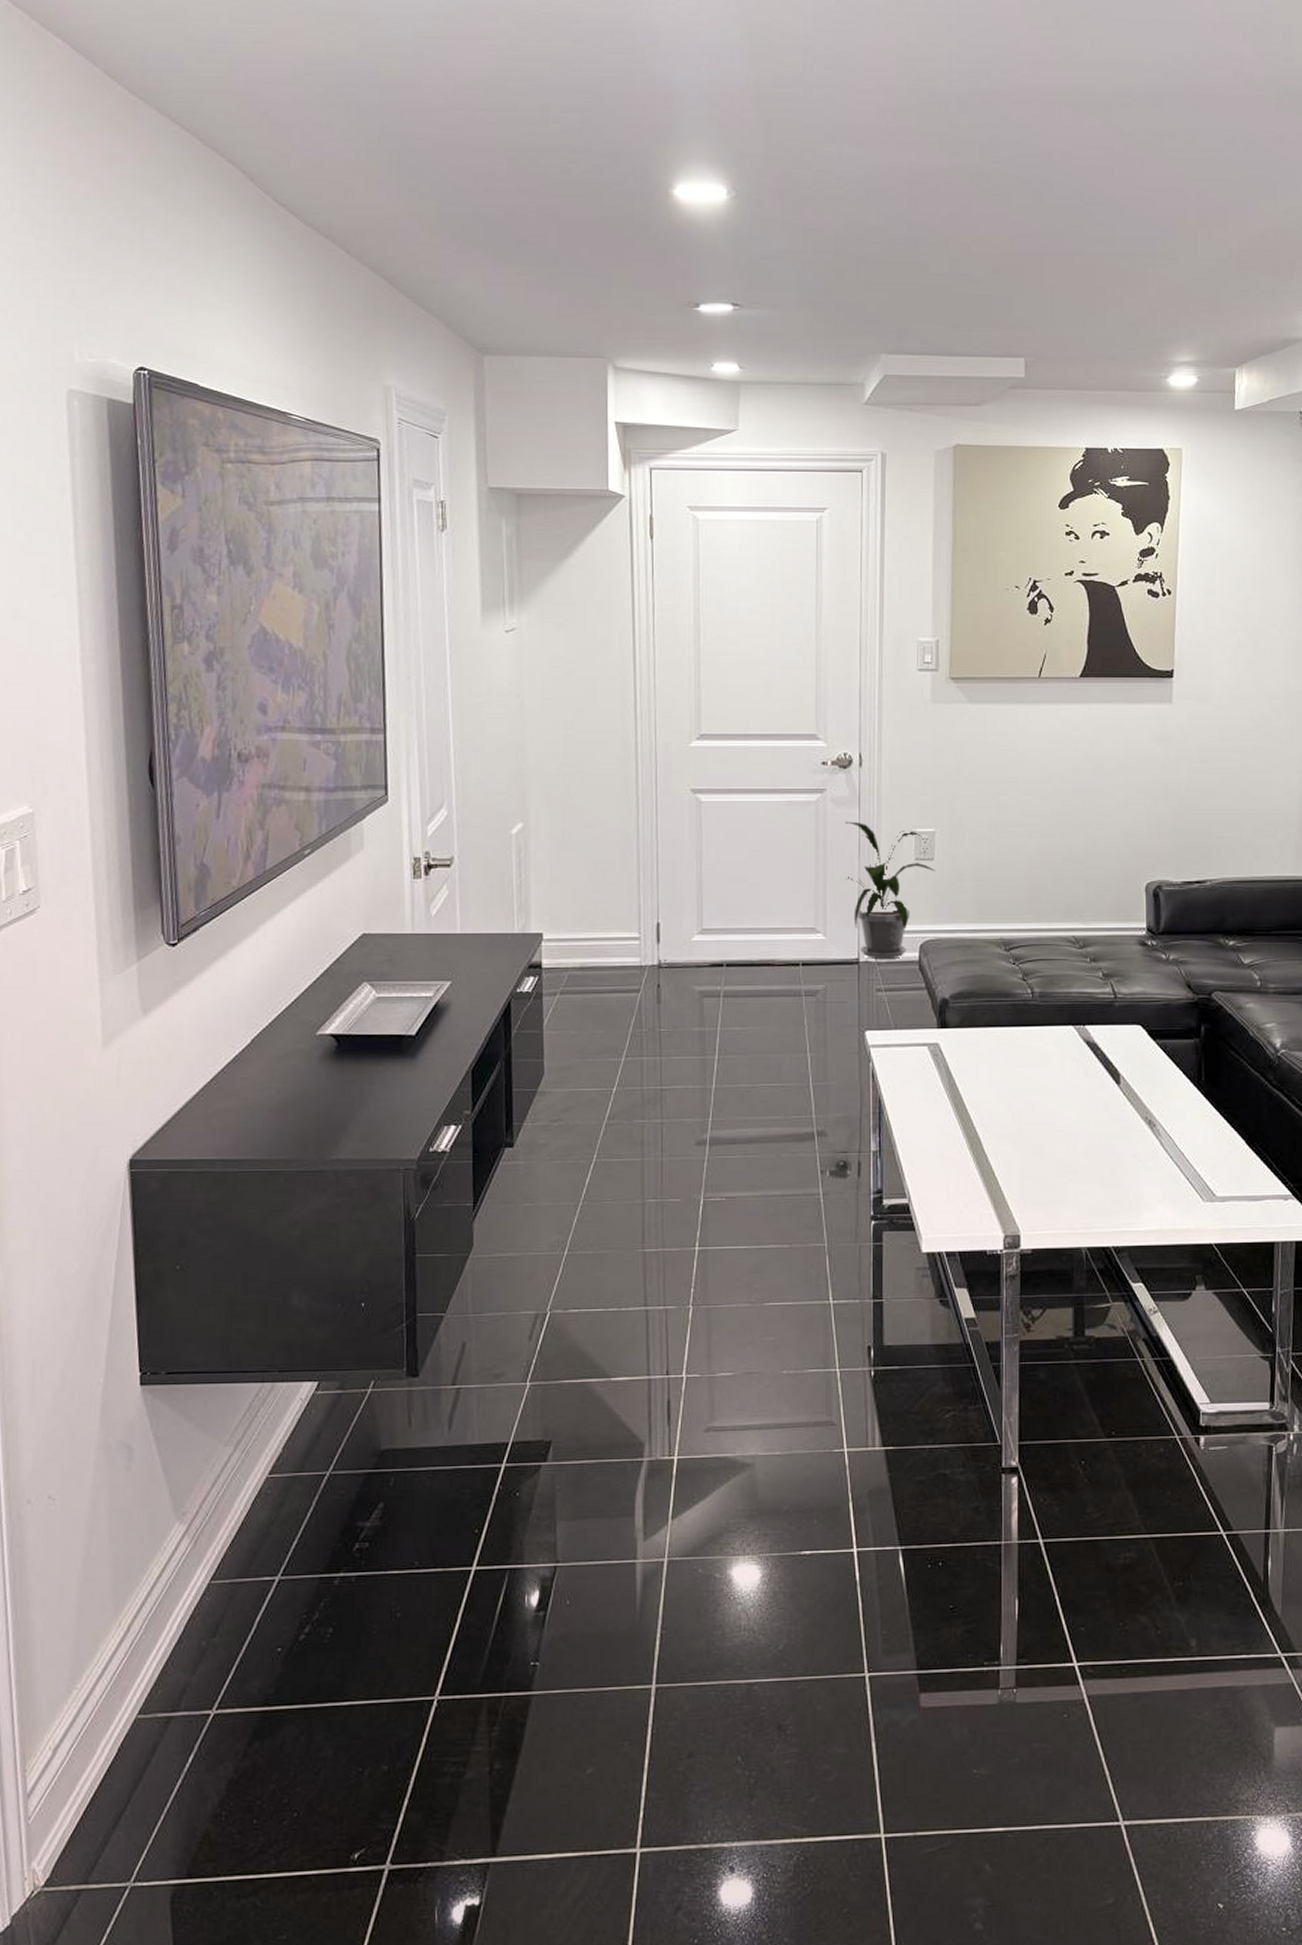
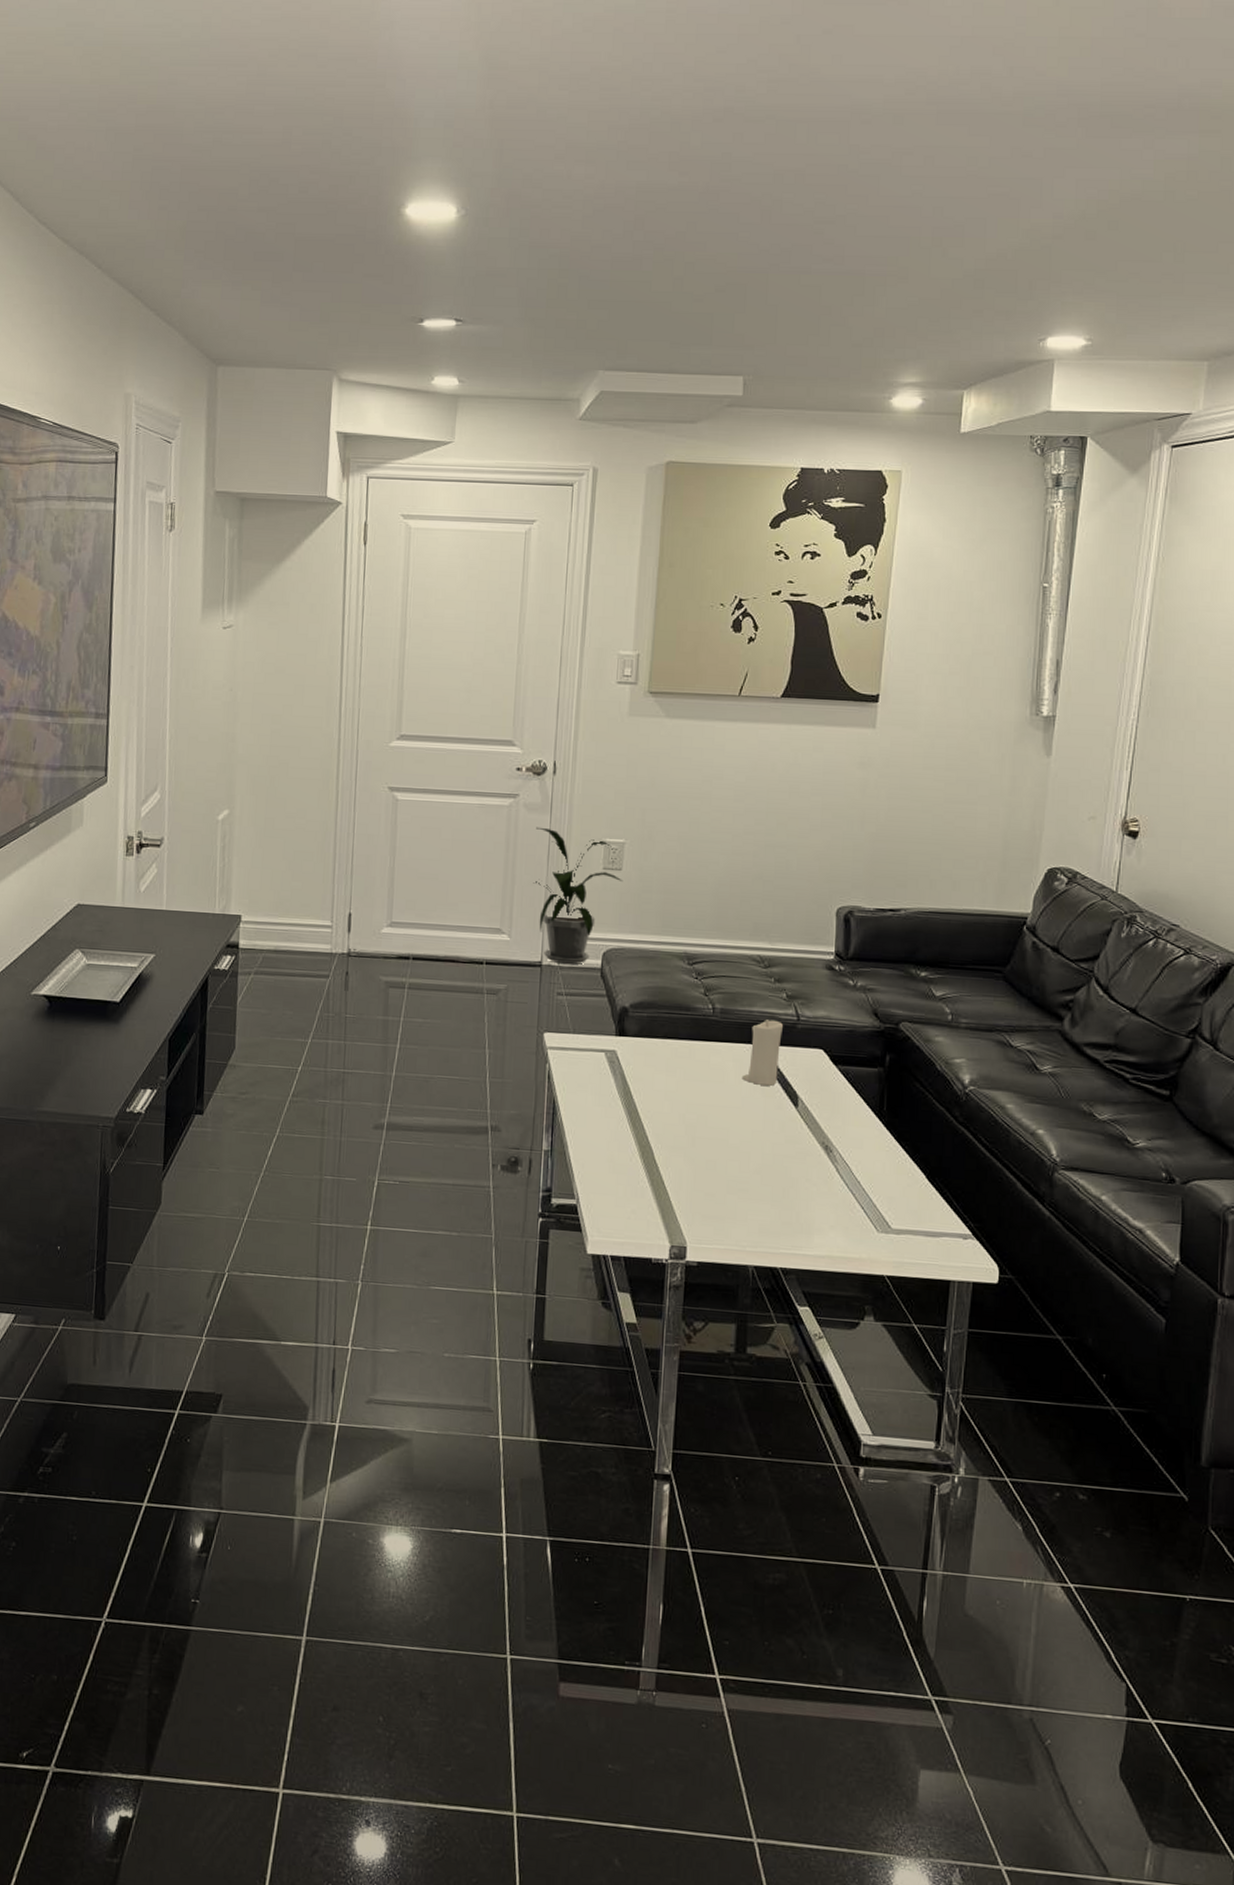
candle: none [1065,1000,1101,1066] -> present [743,1019,783,1086]

